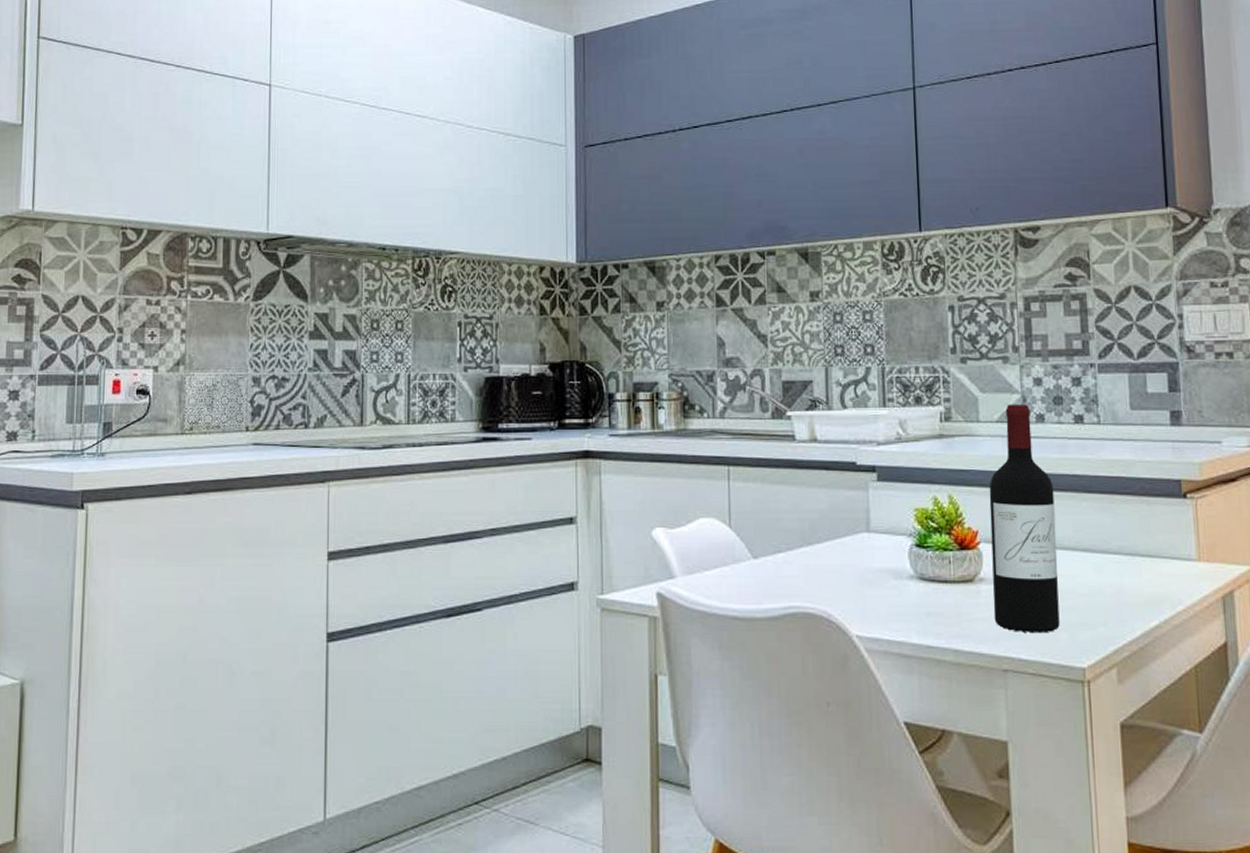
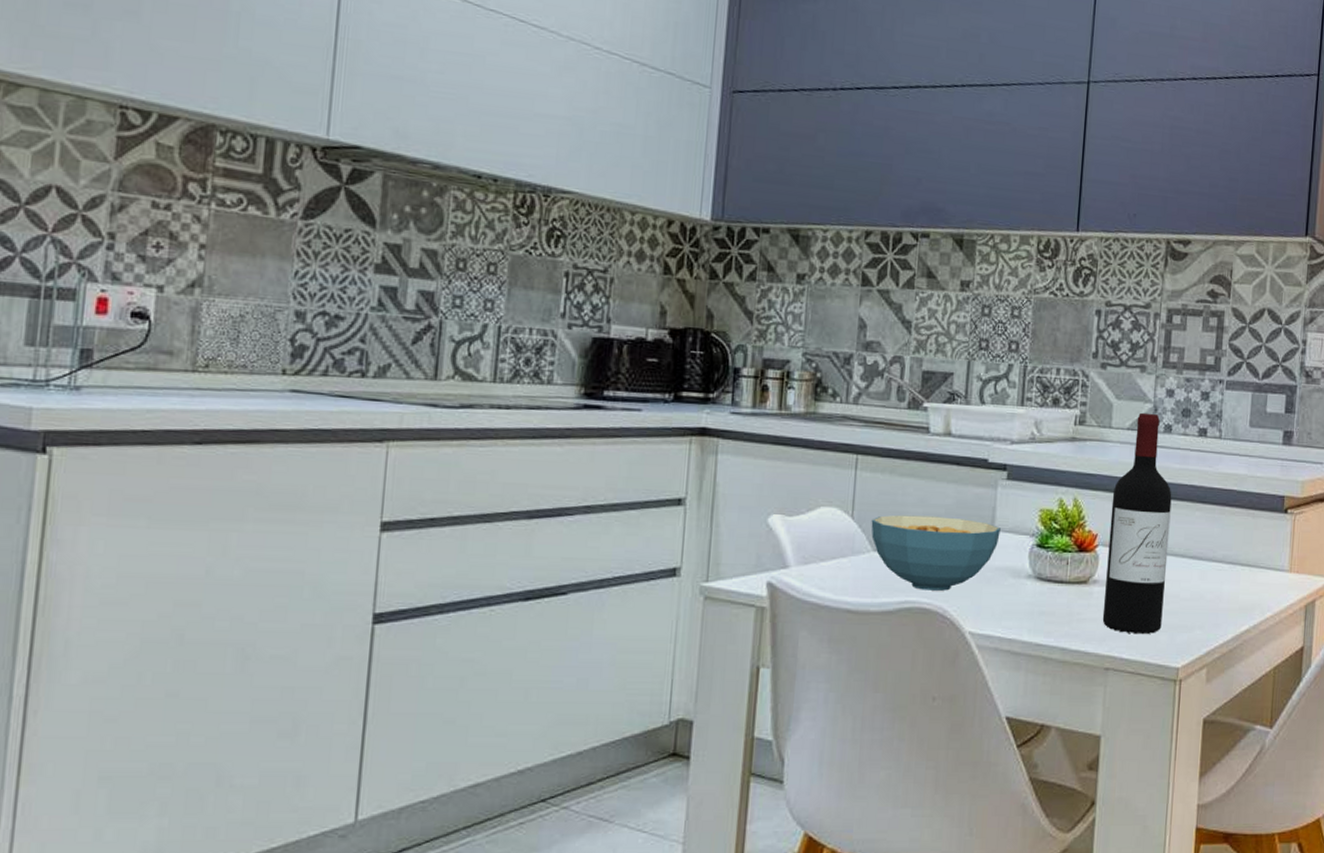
cereal bowl: none [748,521,877,595] -> present [871,514,1001,591]

